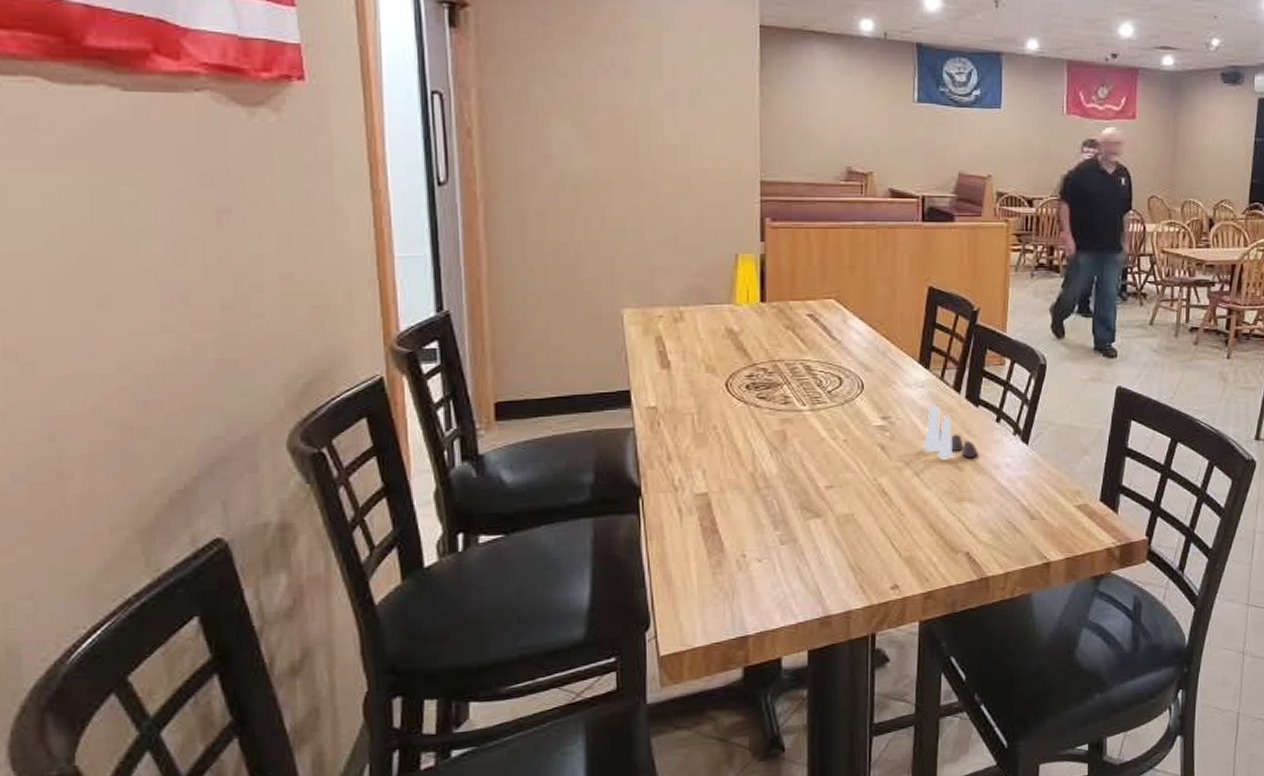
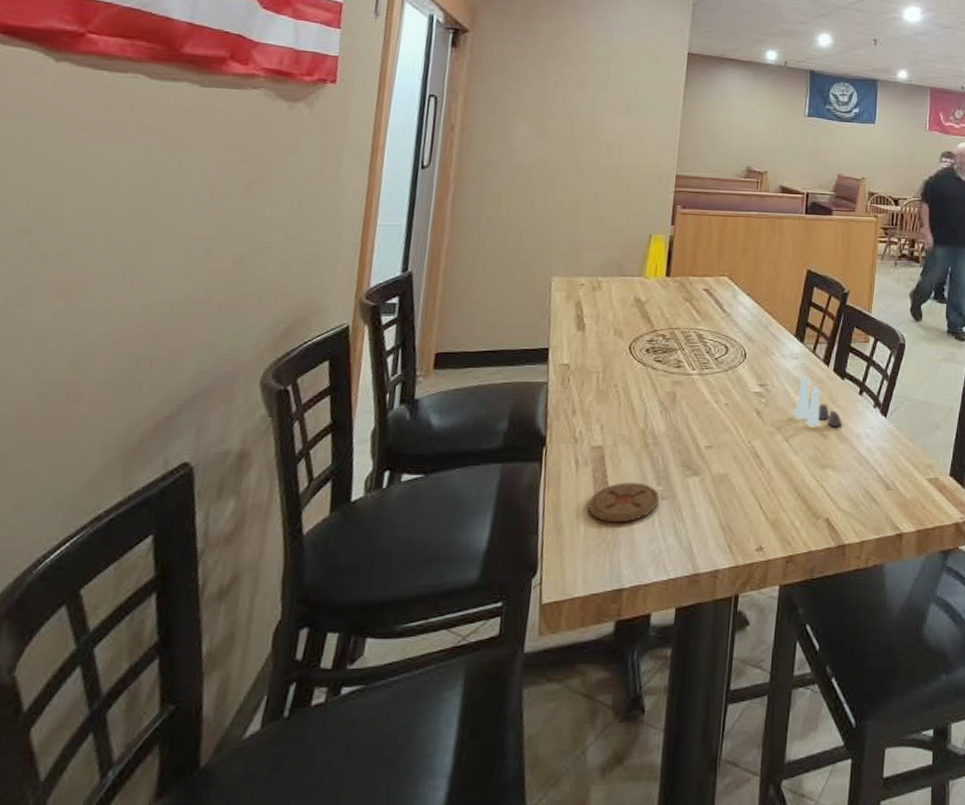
coaster: none [698,528,778,572] -> present [587,482,660,523]

